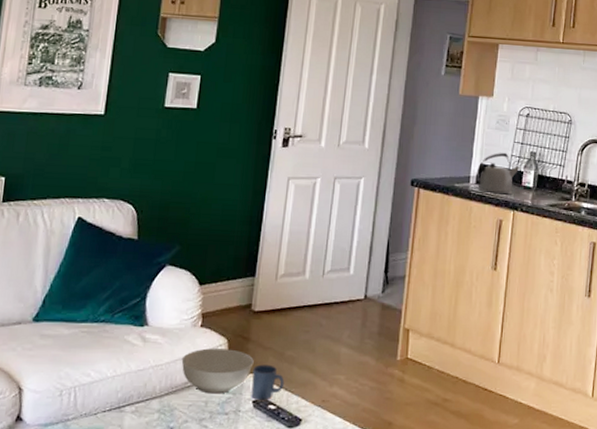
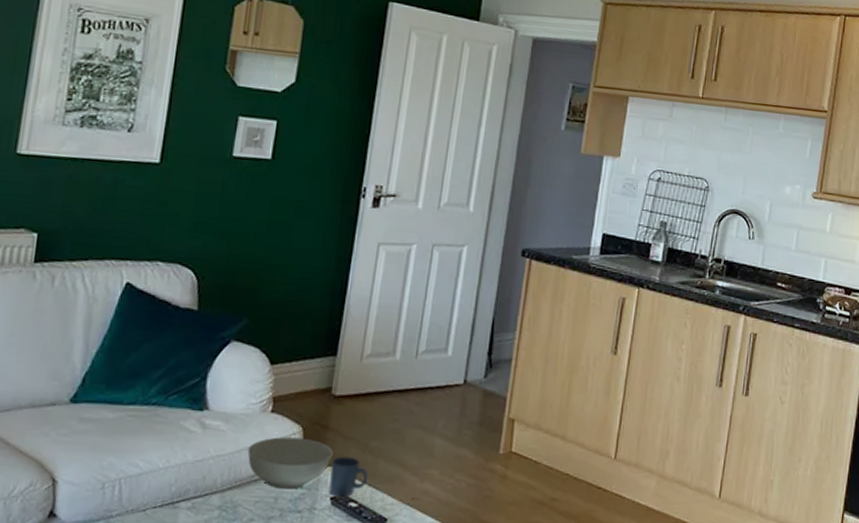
kettle: present [474,153,520,195] -> none [594,221,648,270]

